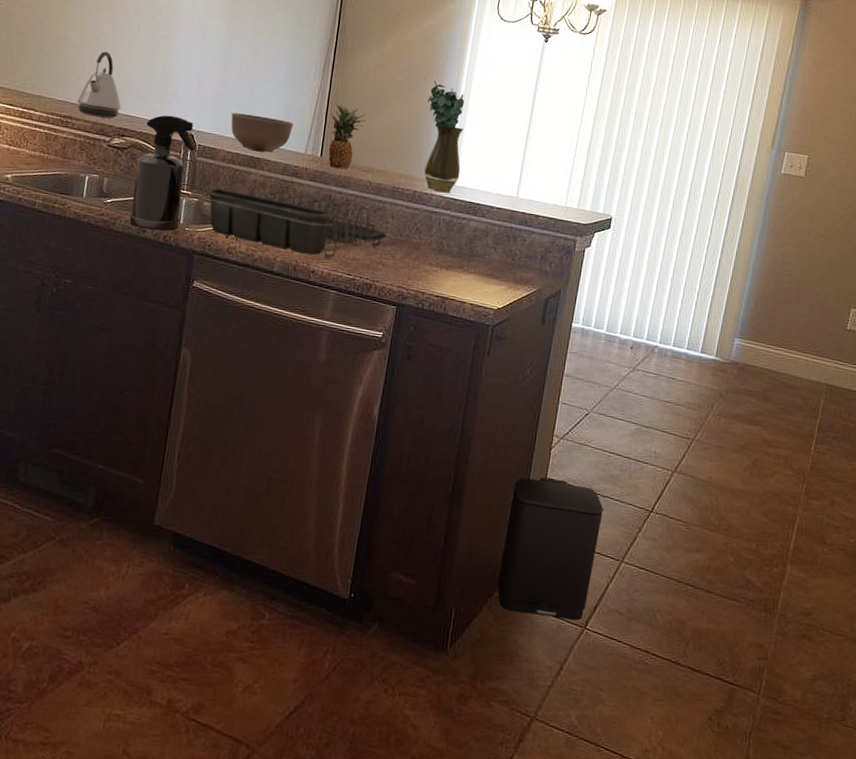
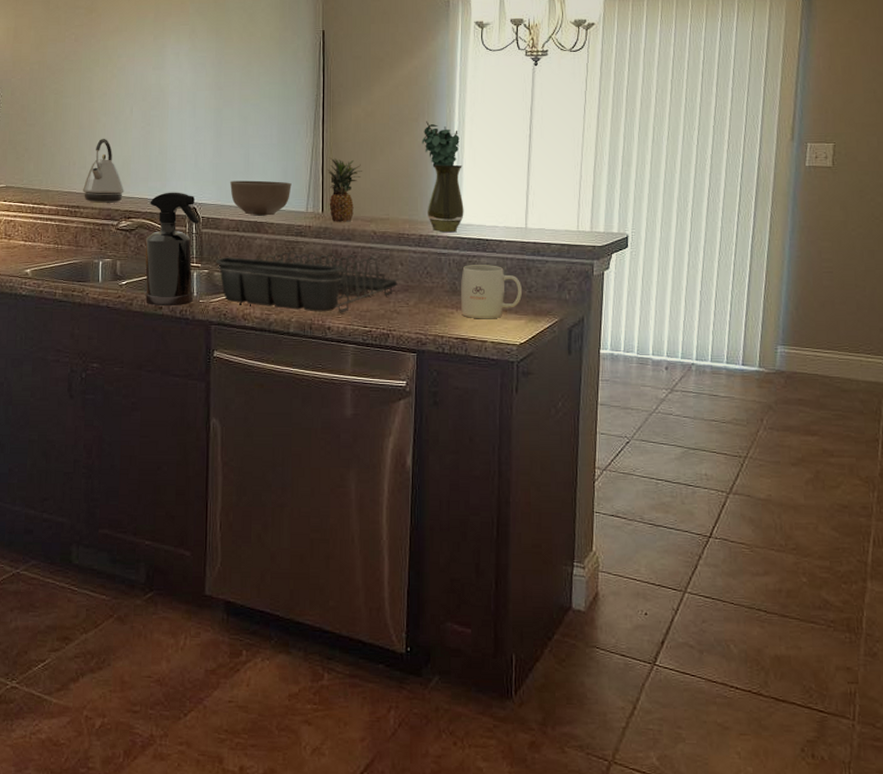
mug: none [445,226,507,282] -> present [460,265,523,319]
pedal bin: present [497,477,604,620] -> none [555,512,659,657]

